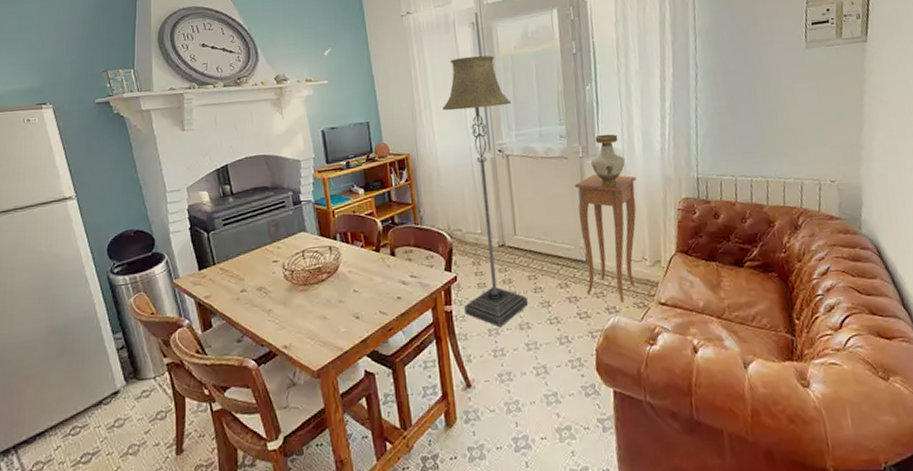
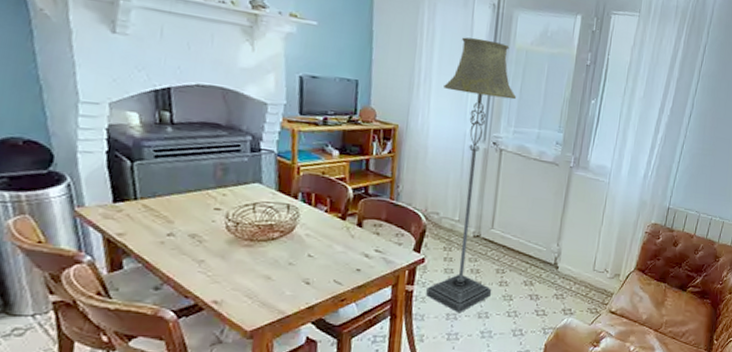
side table: present [574,174,637,303] -> none [548,186,617,306]
vase: present [591,134,626,186] -> none [579,149,611,200]

